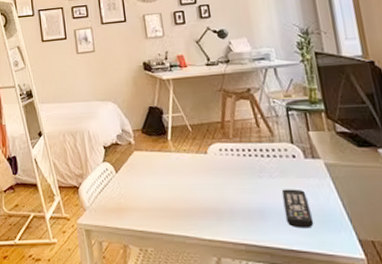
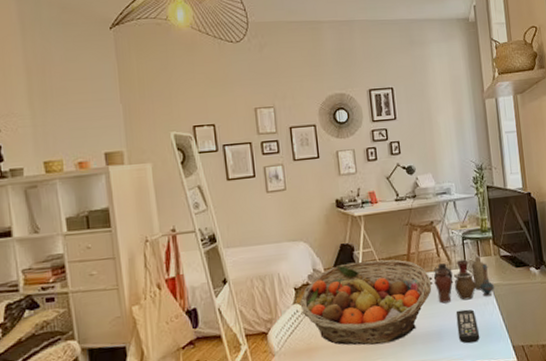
fruit basket: none [109,125,252,215] -> present [300,259,432,345]
vase: none [252,129,330,179] -> present [433,255,494,304]

